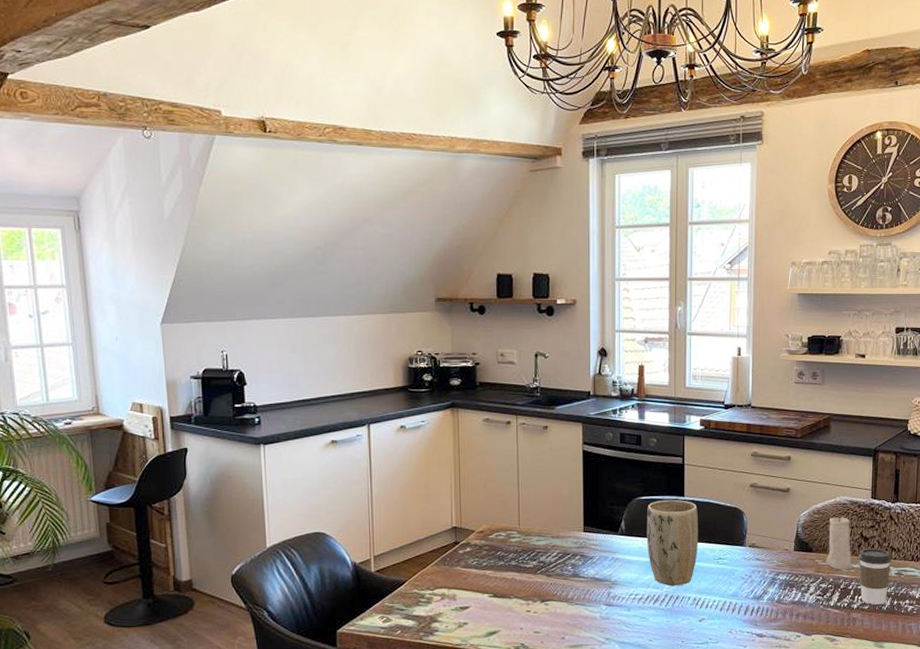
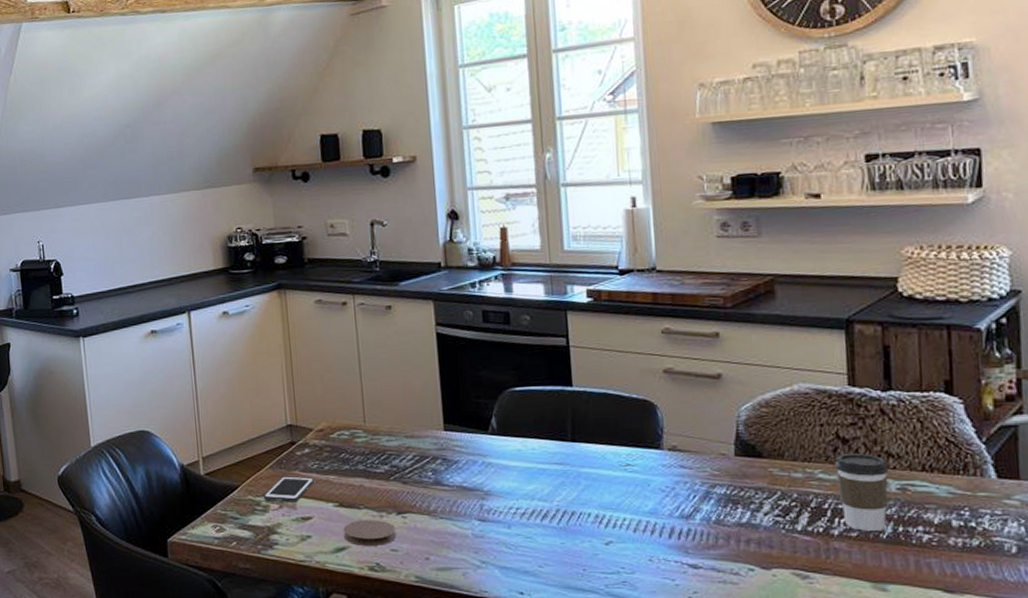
cell phone: none [428,571,473,595] -> present [264,476,314,503]
coaster: none [496,607,539,630] -> present [344,520,396,546]
plant pot: present [646,499,699,586] -> none [524,390,597,499]
candle: present [825,514,854,570] -> none [783,407,829,483]

